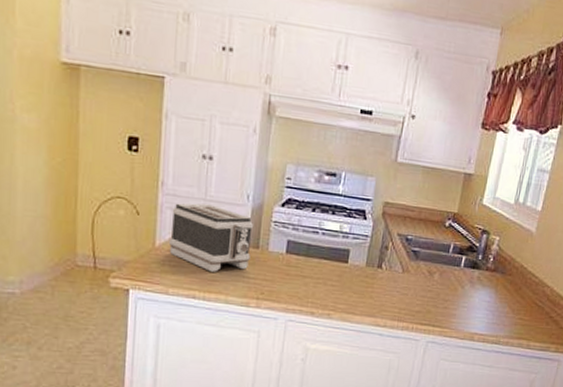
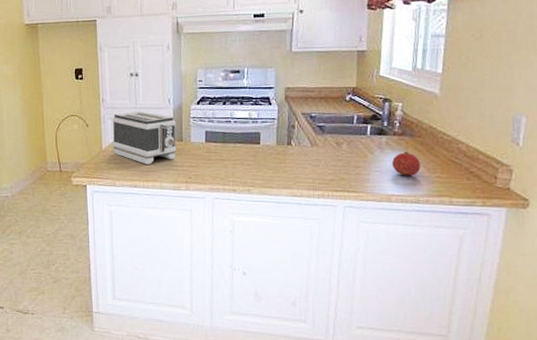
fruit: none [480,288,507,315] -> present [392,151,421,176]

